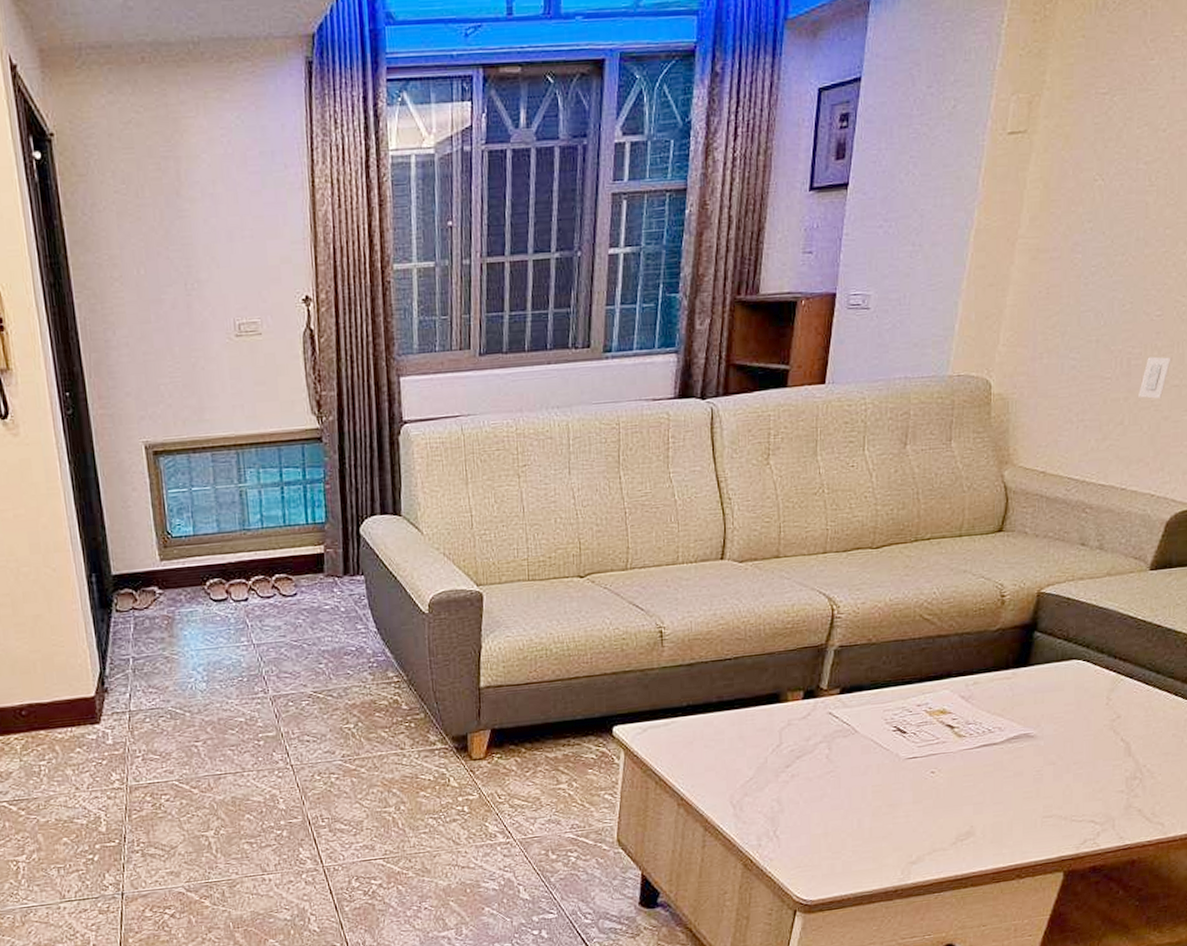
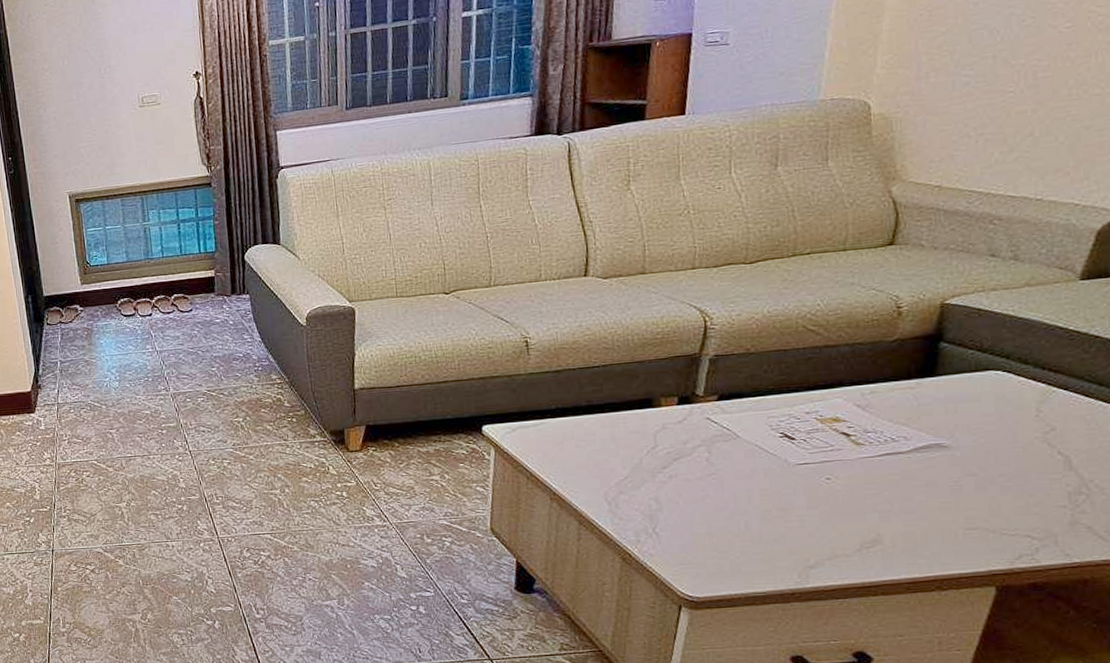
light switch: present [1138,356,1171,399] -> none [1050,66,1089,109]

